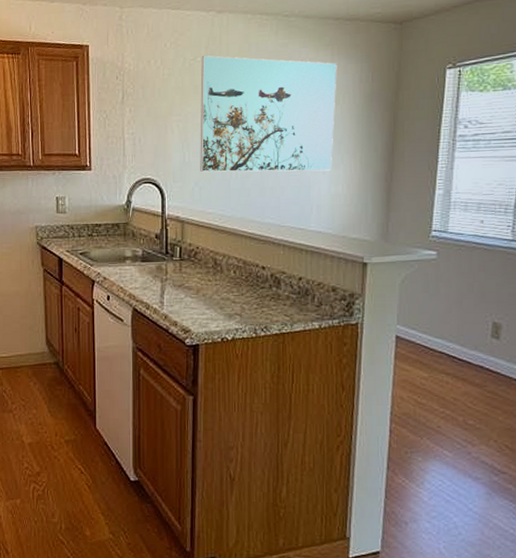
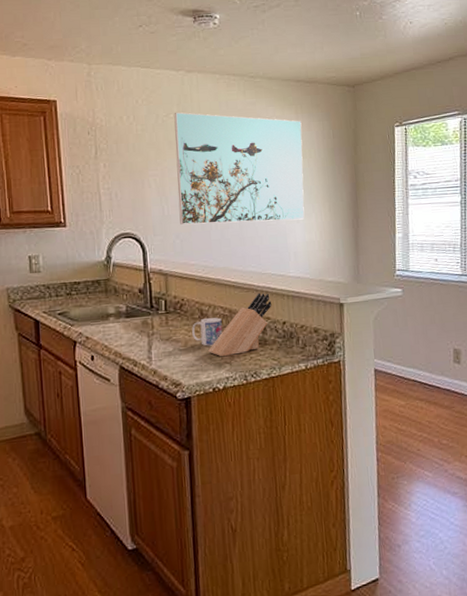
mug: none [205,268,235,296] -> present [192,317,223,346]
knife block: none [220,245,289,308] -> present [208,292,272,357]

